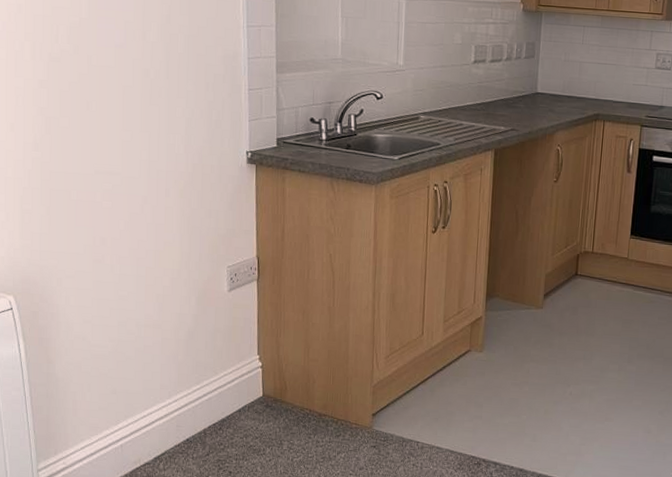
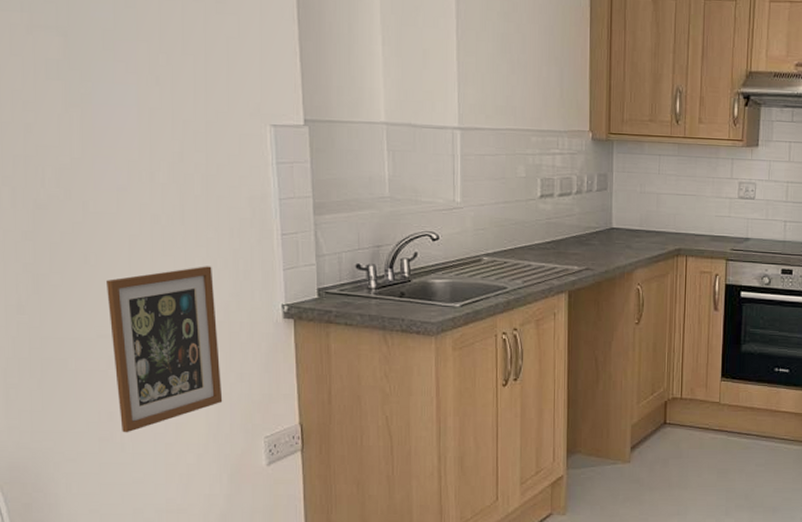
picture frame: none [104,115,194,257] -> present [107,266,223,433]

